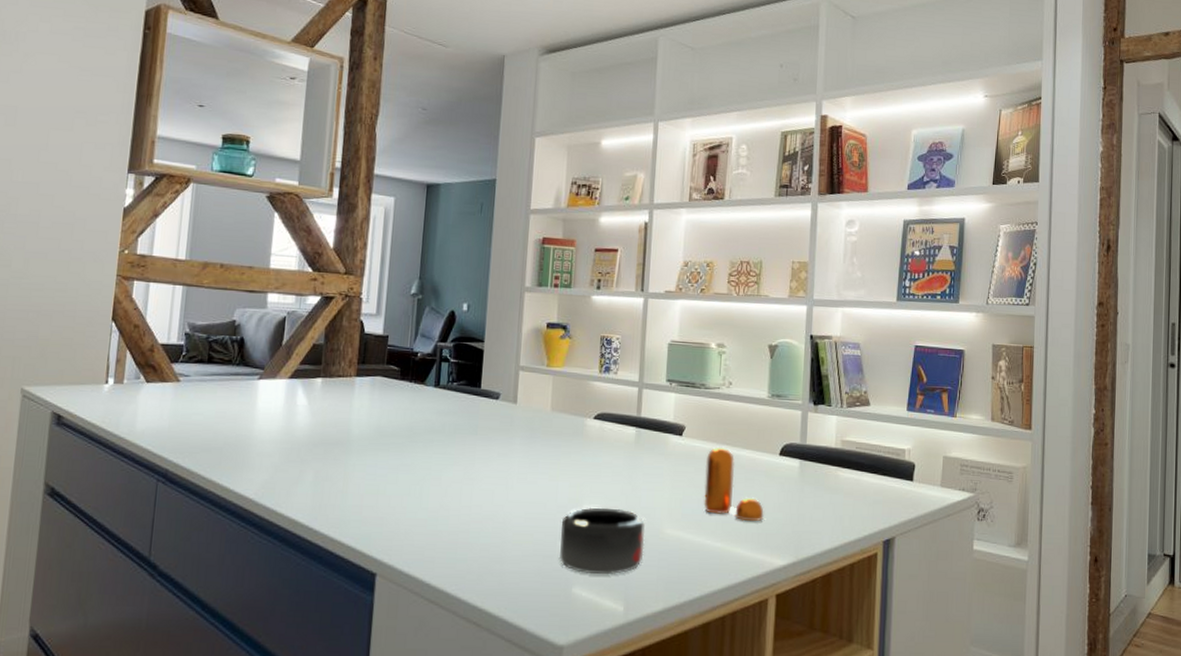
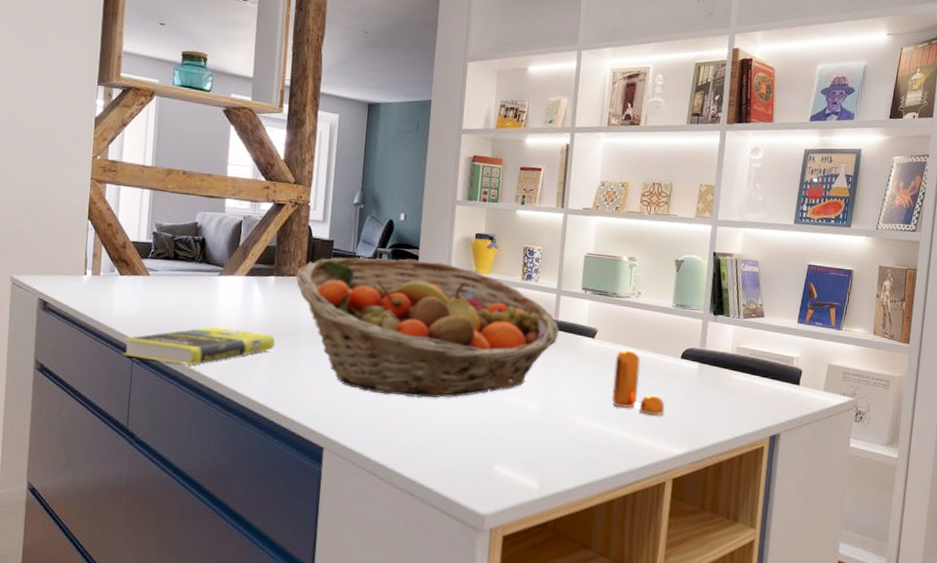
book: none [146,437,322,483] -> present [122,326,276,365]
fruit basket: none [345,353,643,511] -> present [295,257,560,399]
mug: present [558,507,645,574] -> none [482,398,559,456]

